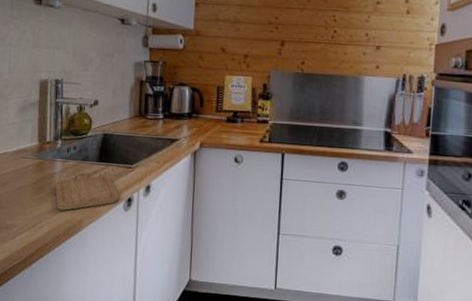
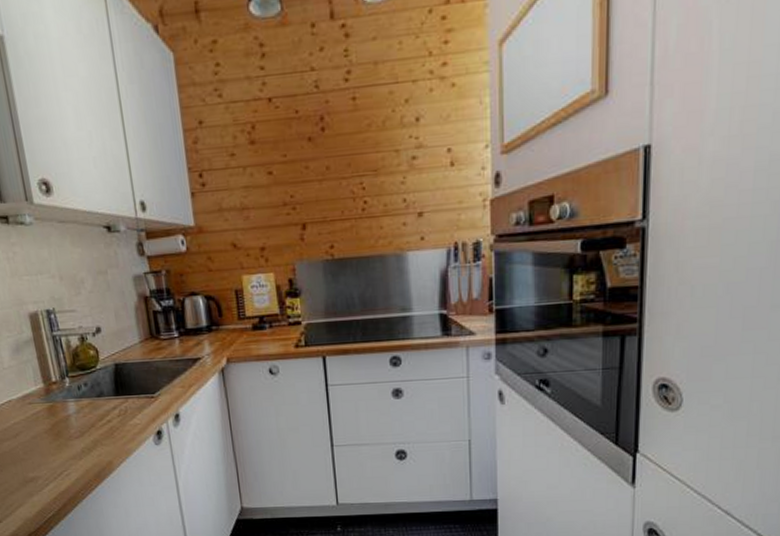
chopping board: present [55,172,119,211] -> none [72,409,147,454]

